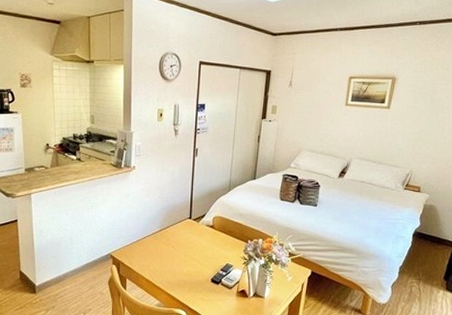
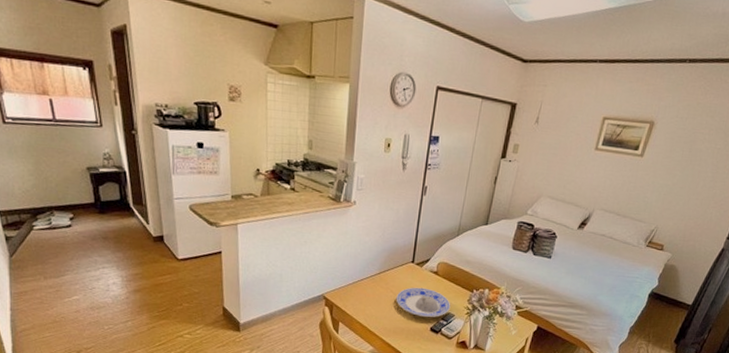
plate: none [177,241,229,270] -> present [396,287,451,318]

